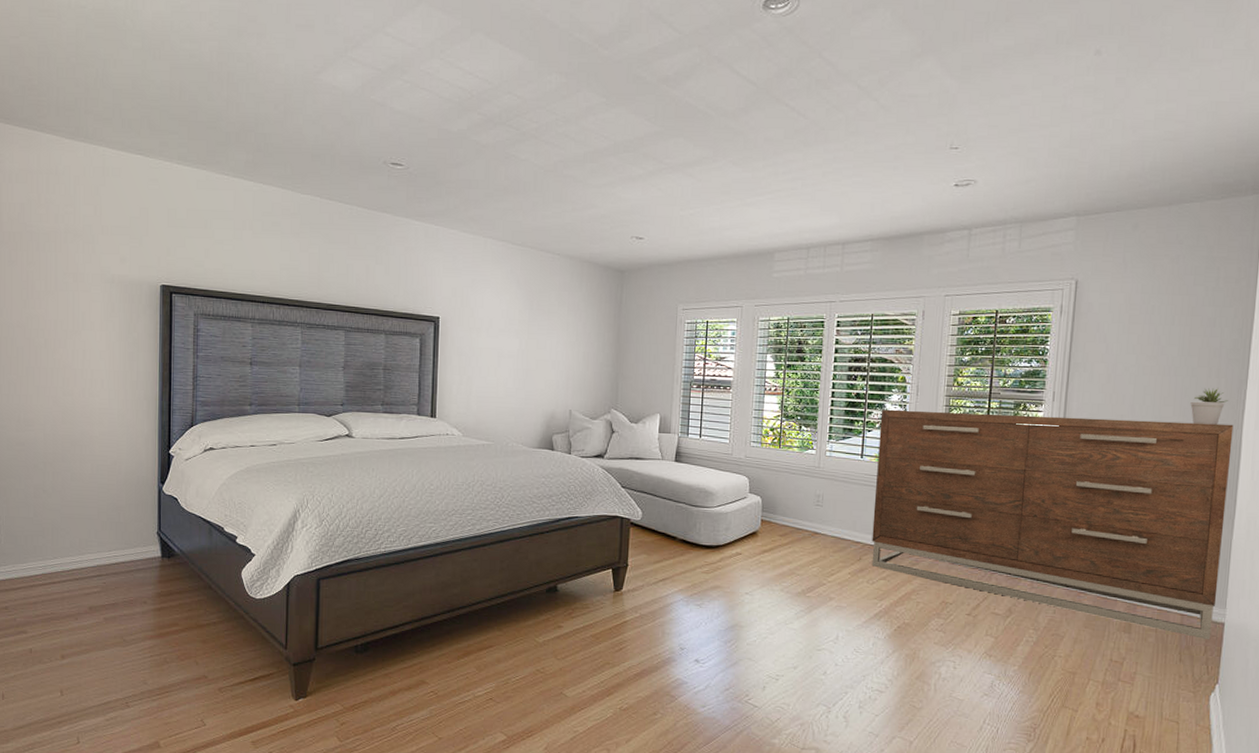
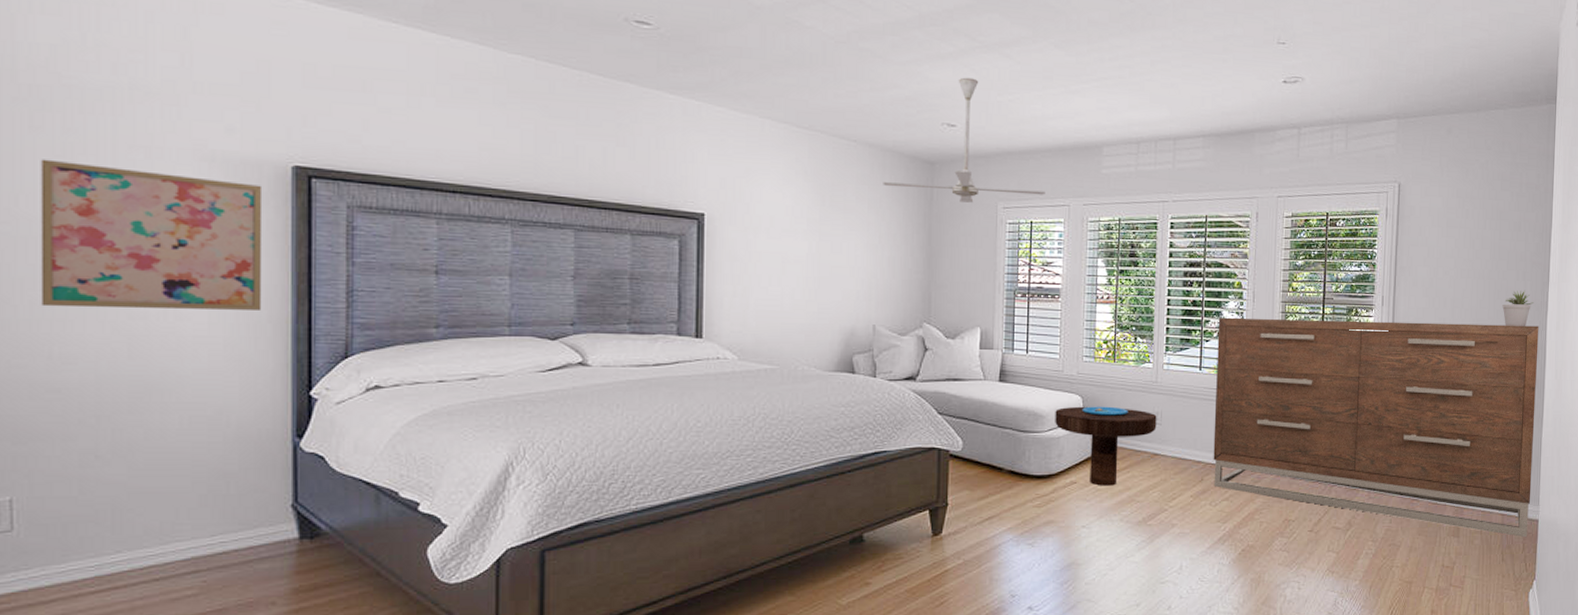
wall art: none [14,283,142,390] -> present [40,159,263,310]
ceiling fan: none [580,195,721,305] -> present [883,77,1045,203]
side table: none [723,486,818,559] -> present [1055,406,1157,486]

